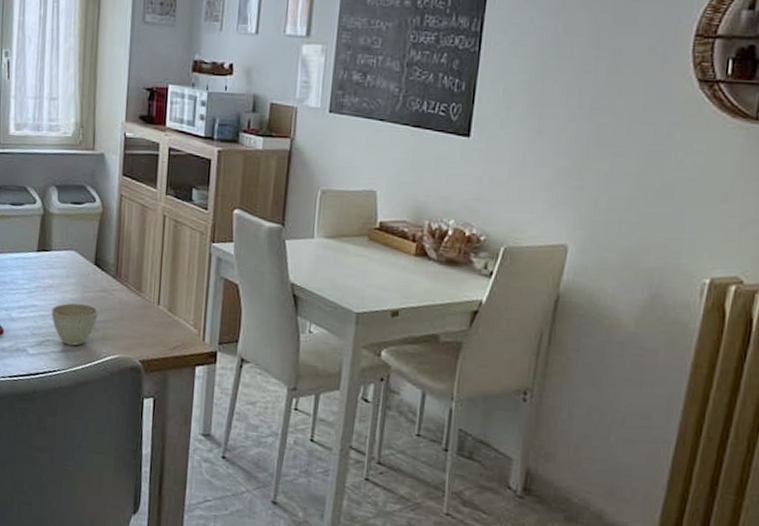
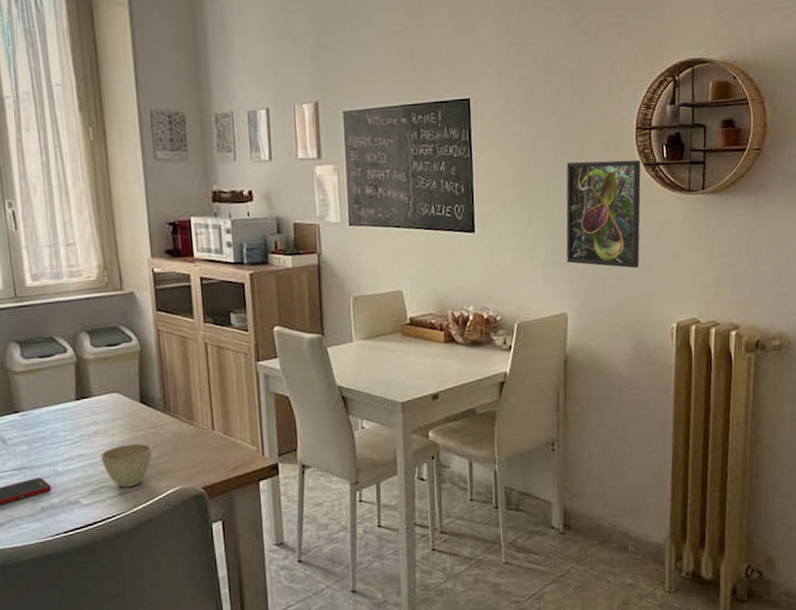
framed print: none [577,68,695,205] -> present [566,159,641,269]

